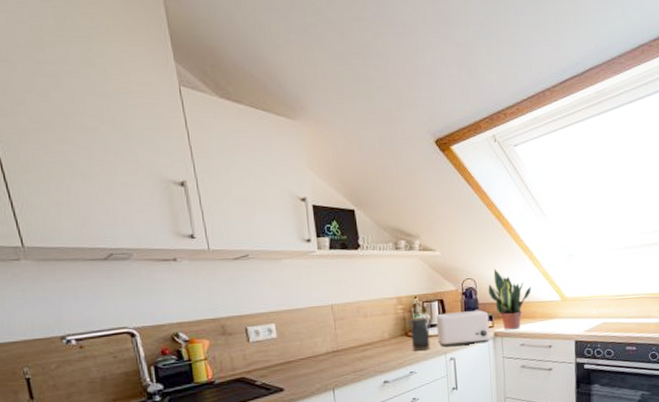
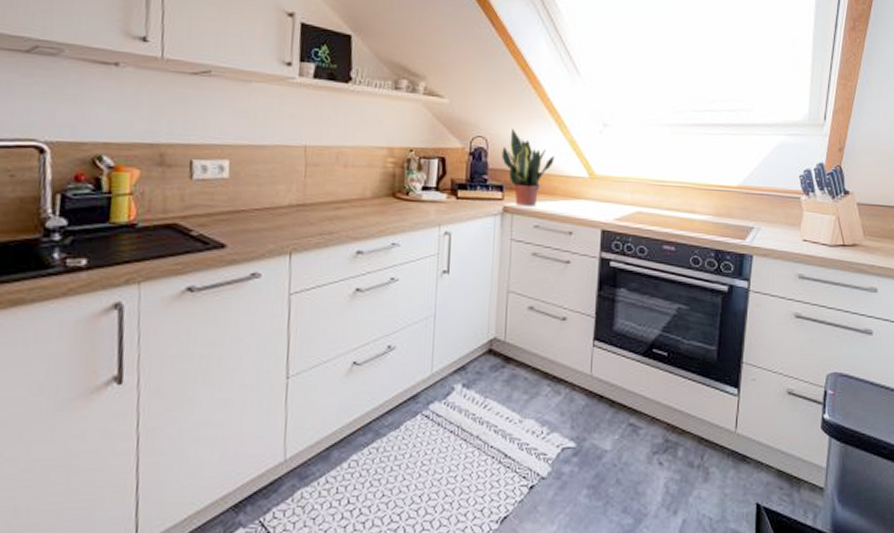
jar: present [407,316,432,351] -> none [397,174,427,218]
toaster: present [436,310,490,347] -> none [432,174,500,219]

